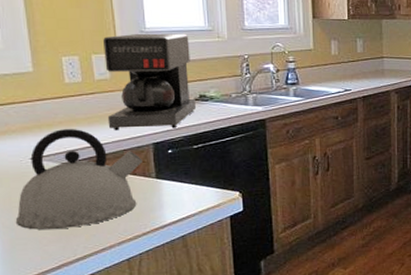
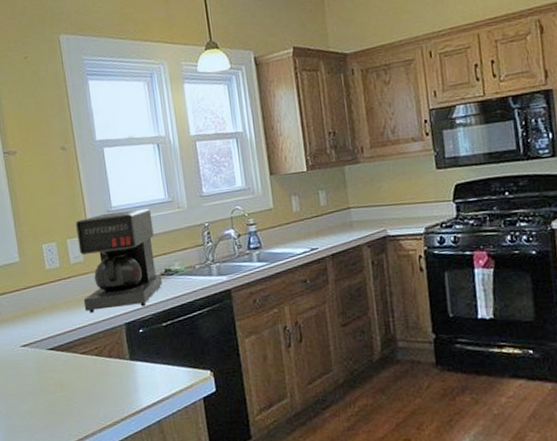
kettle: present [15,129,143,230] -> none [10,314,117,418]

